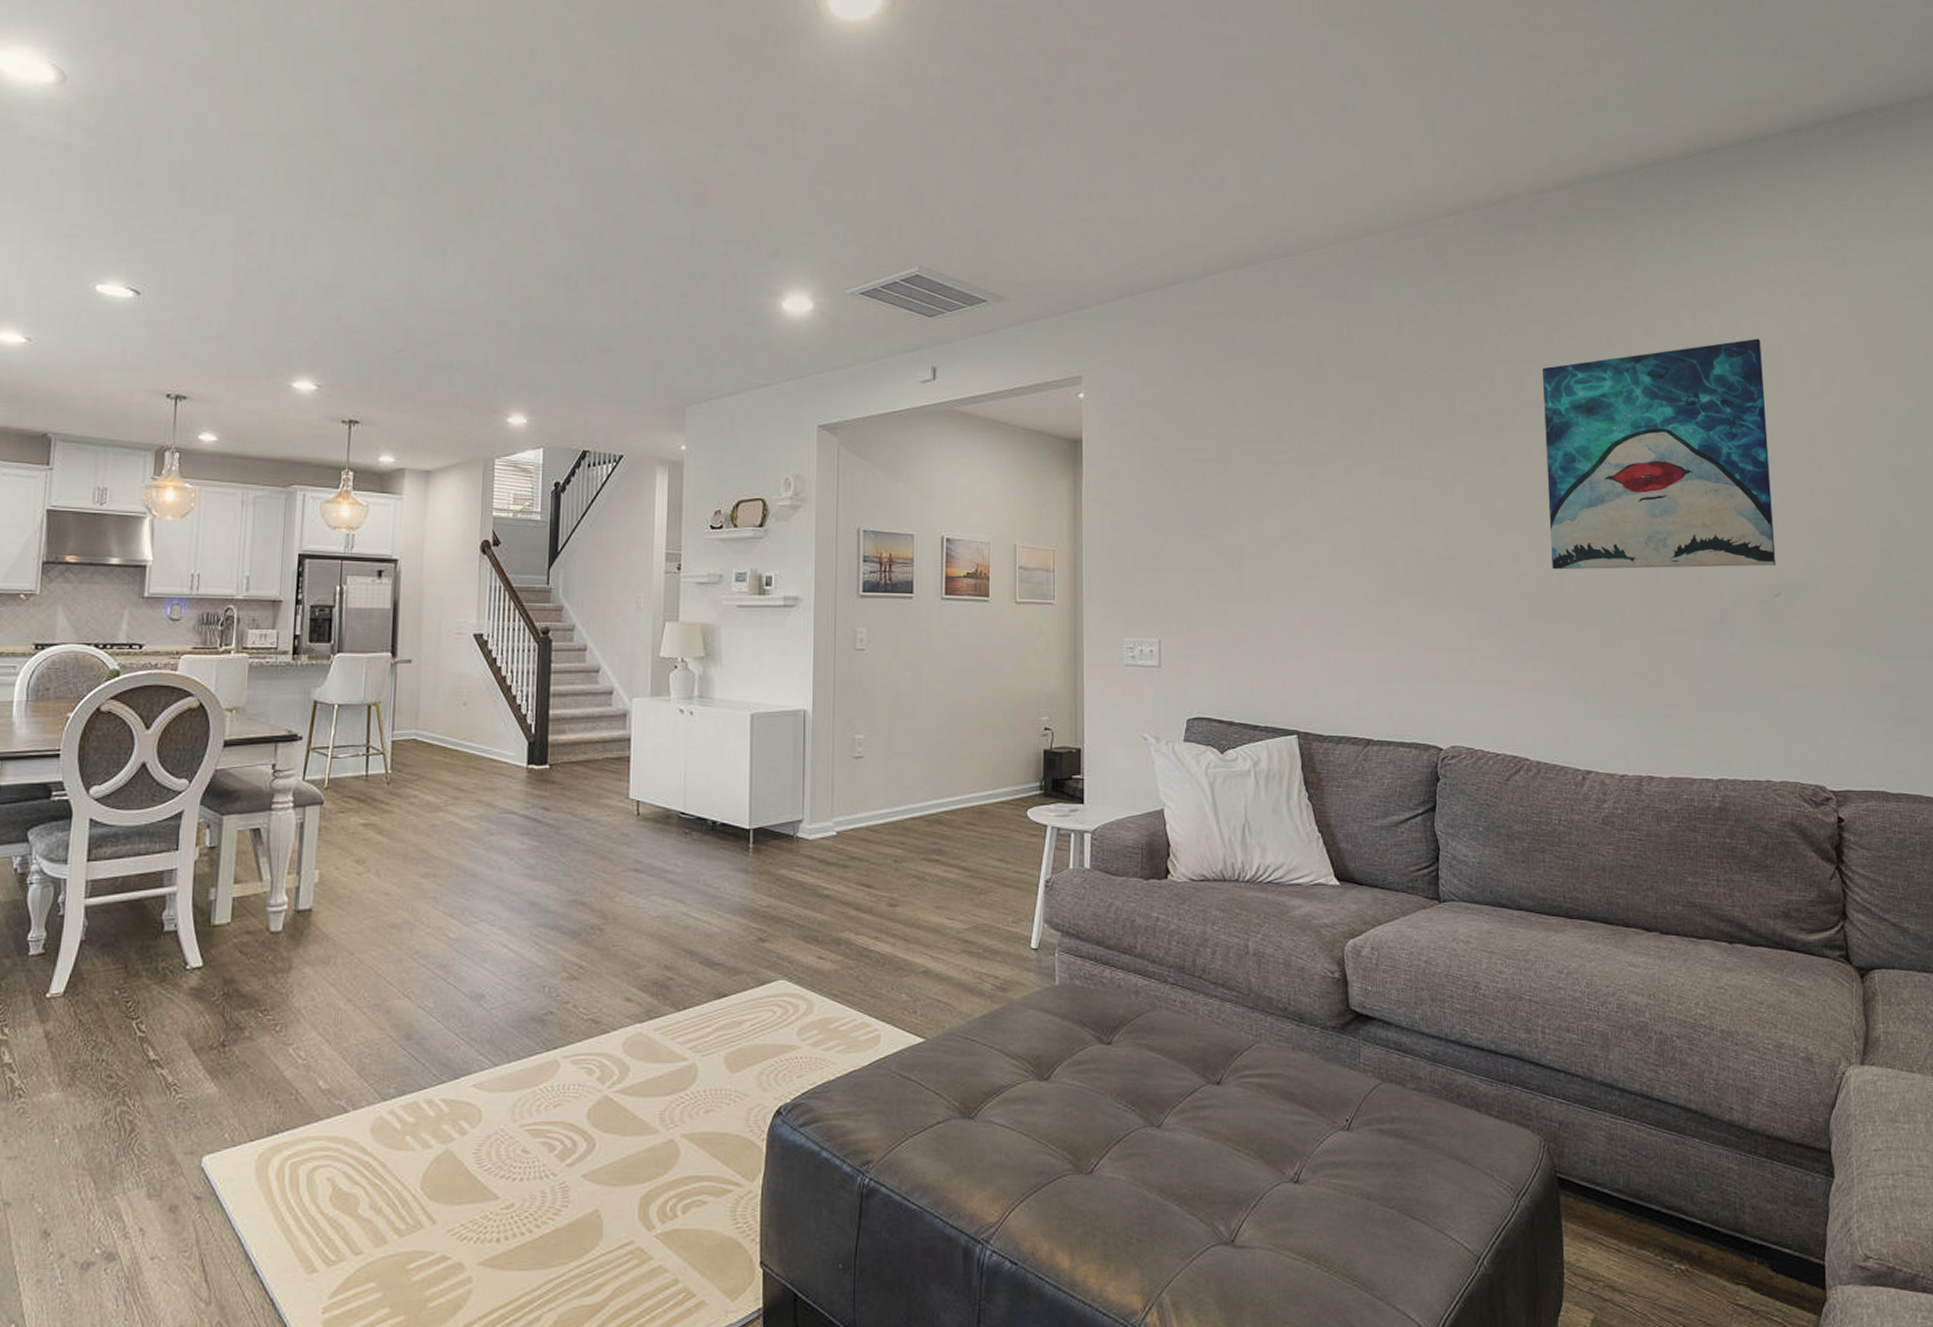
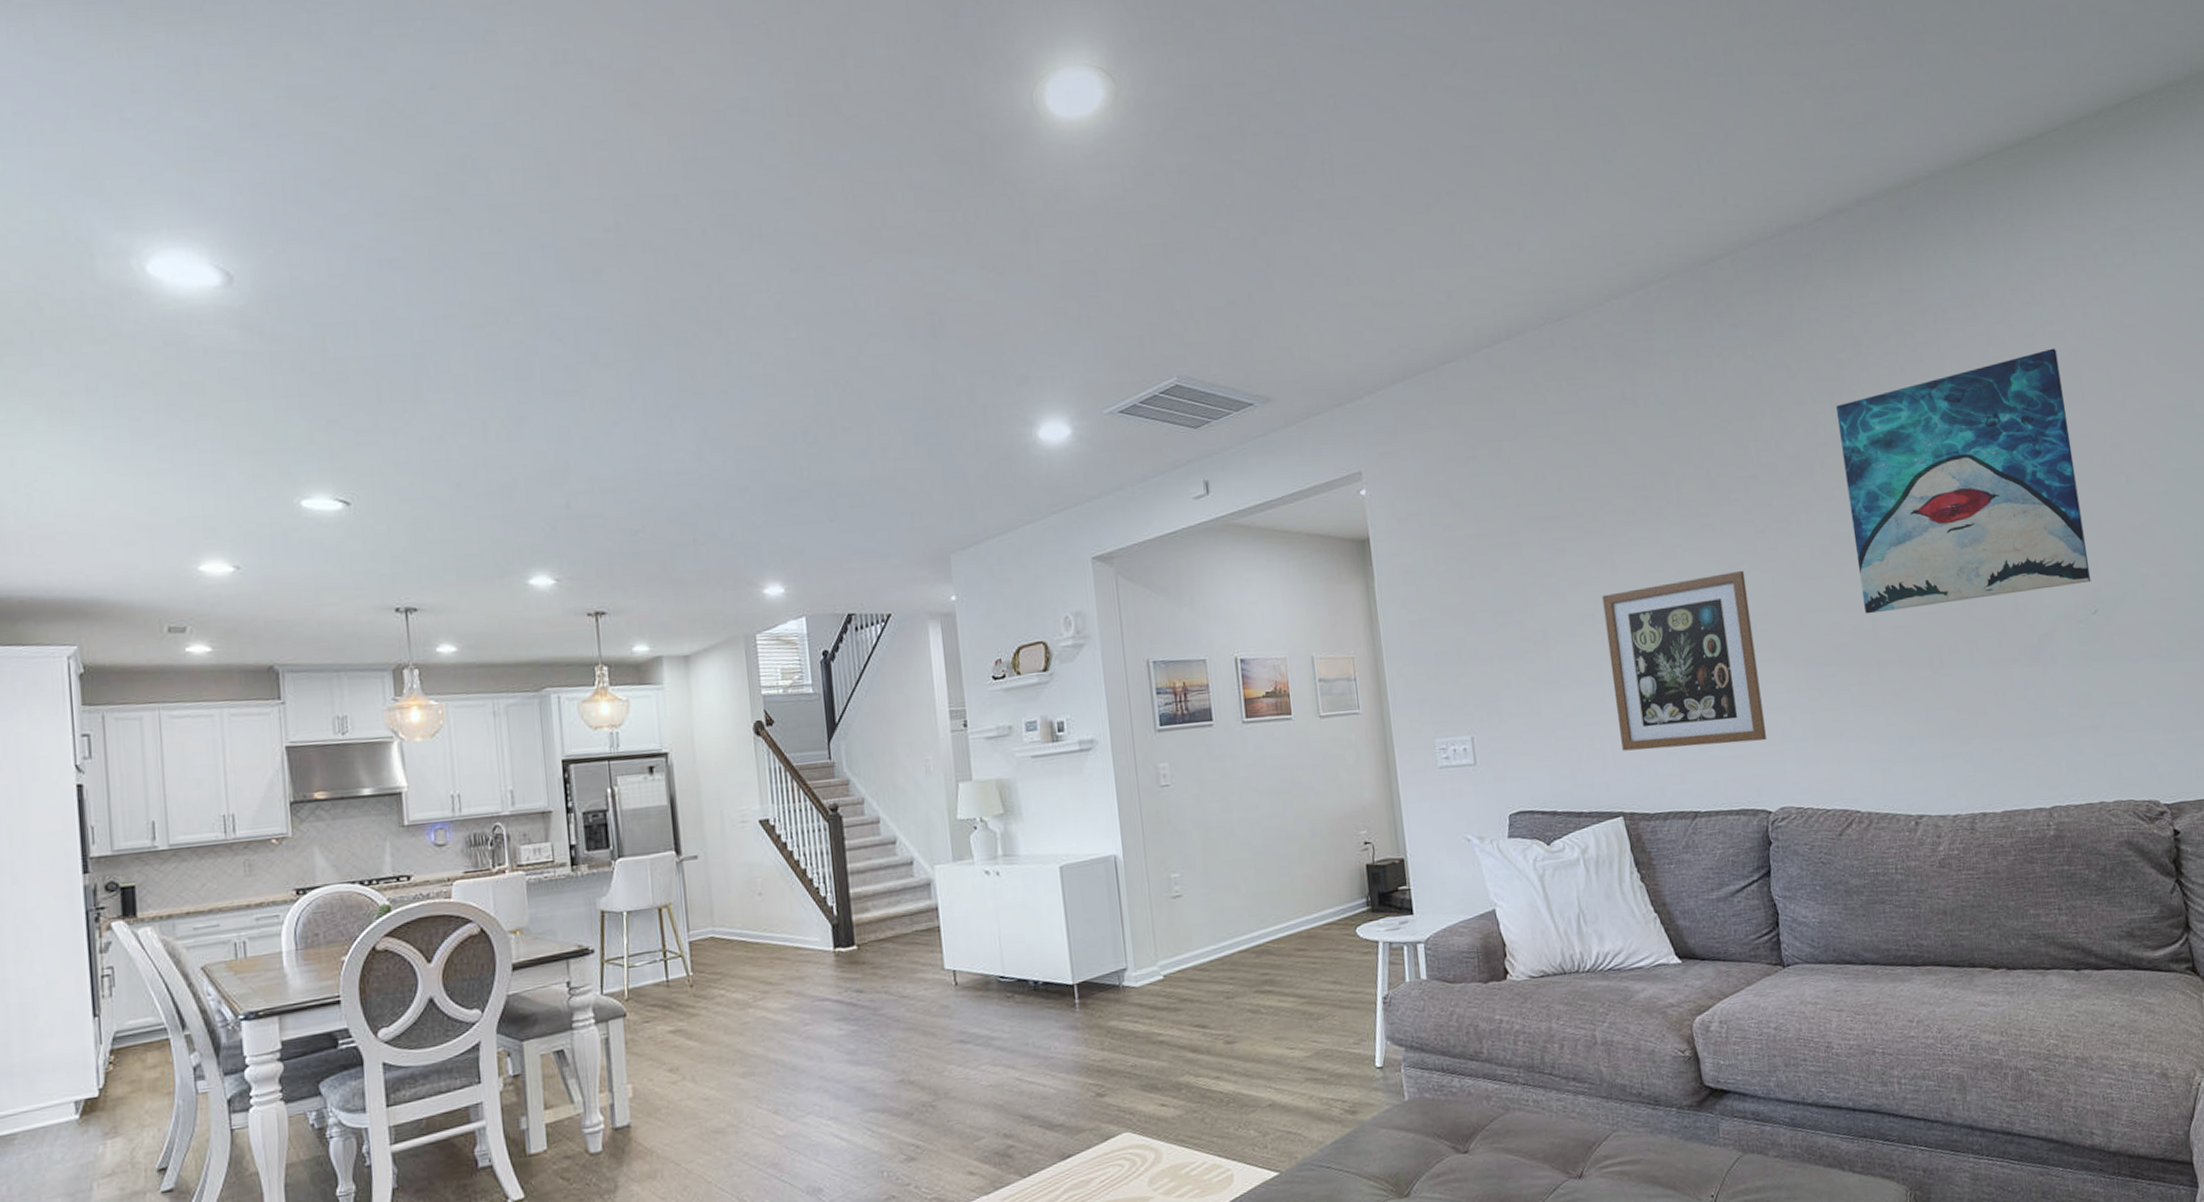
wall art: none [1299,513,1445,678] -> present [1602,570,1767,751]

